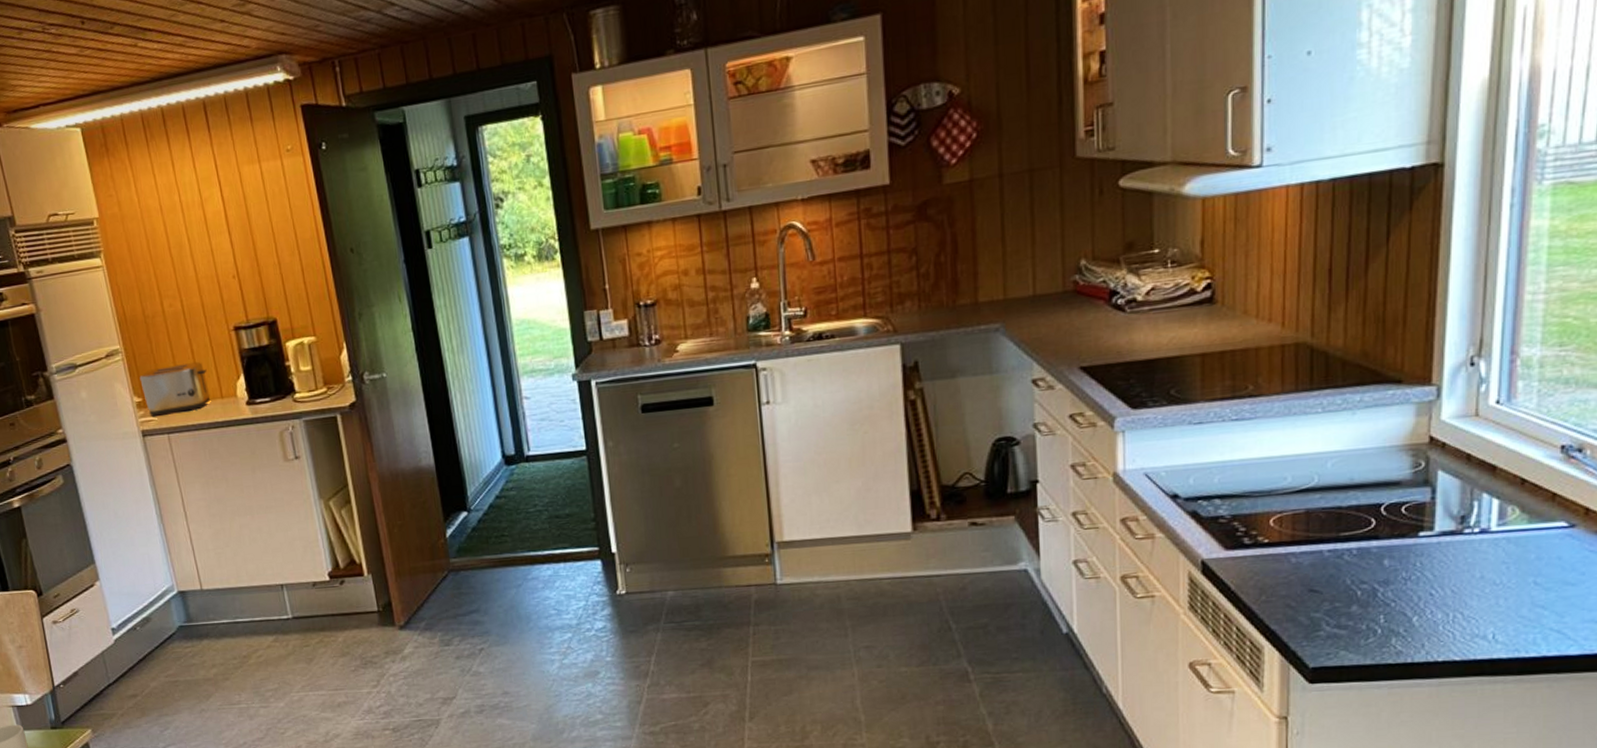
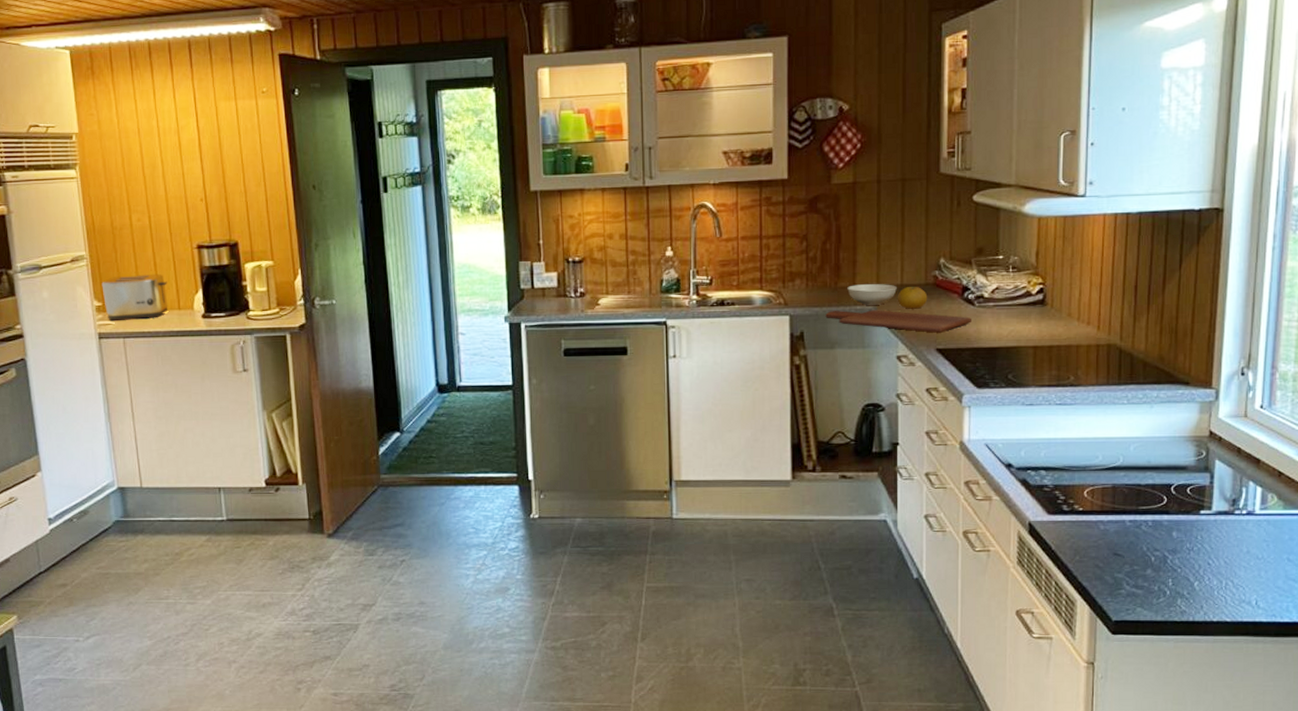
cutting board: none [943,326,1122,349] -> present [825,310,971,333]
bowl: none [968,296,1030,324] -> present [847,284,898,305]
fruit: none [1029,296,1067,324] -> present [897,286,928,309]

